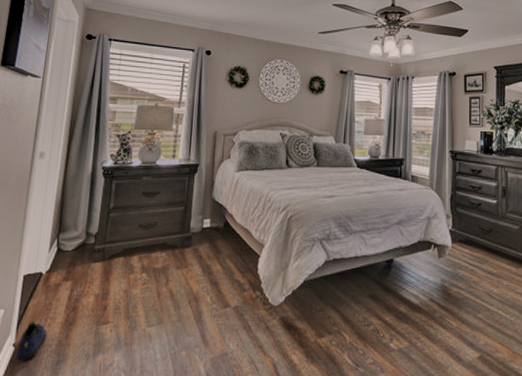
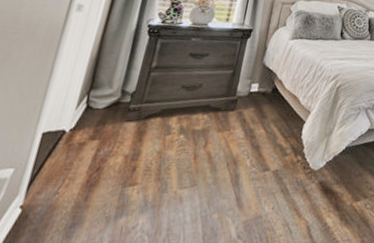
sneaker: present [16,320,48,361] -> none [23,181,64,224]

